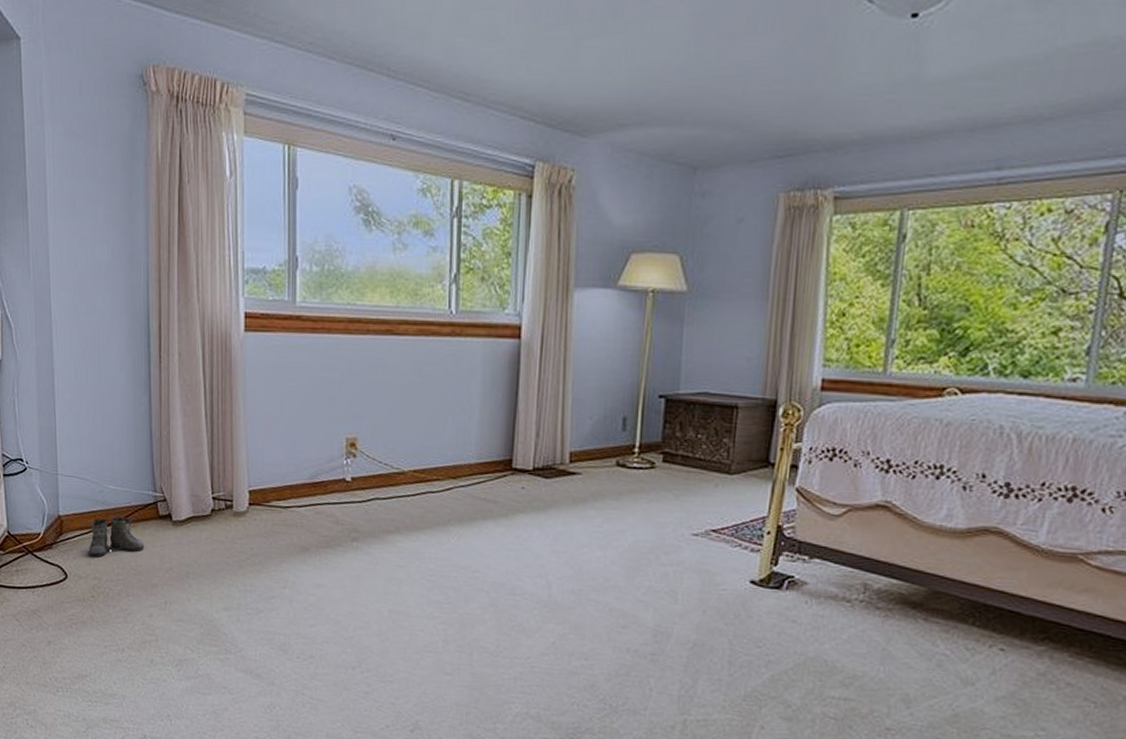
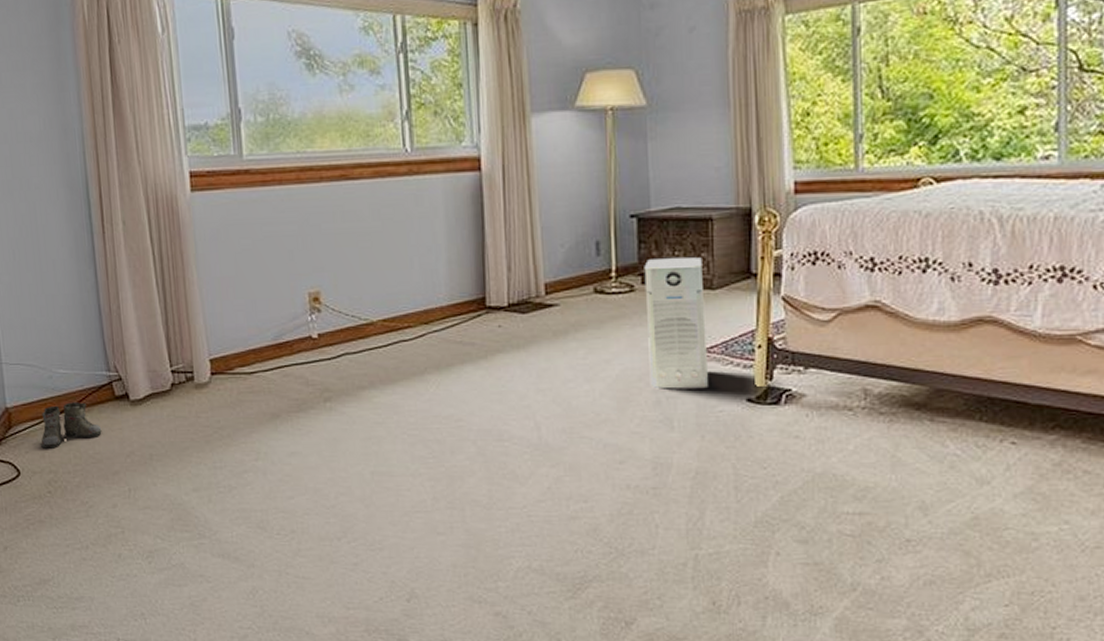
air purifier: none [660,439,723,567] -> present [644,257,708,389]

